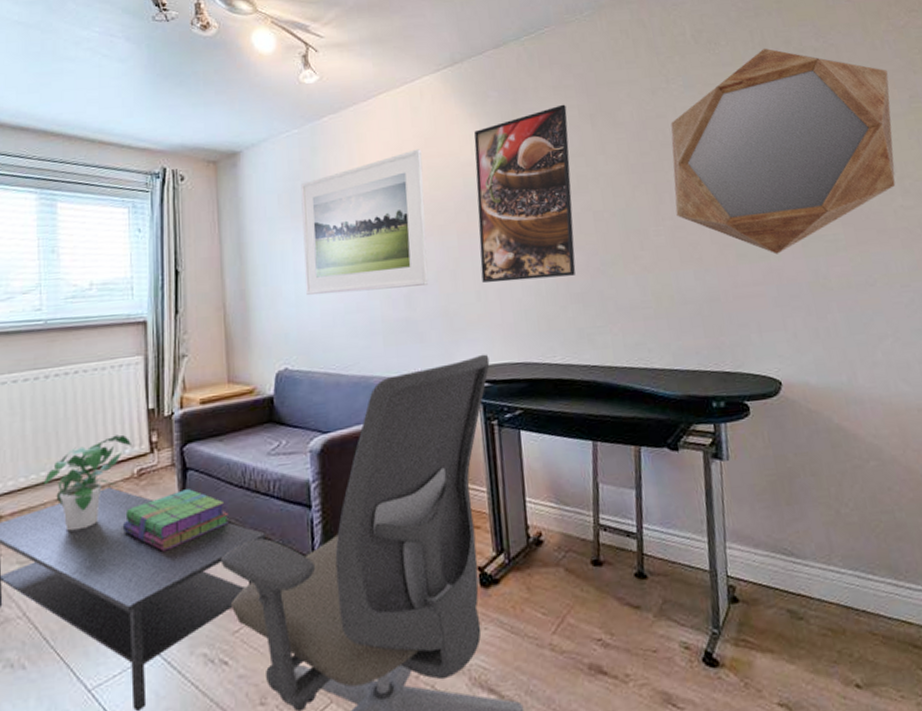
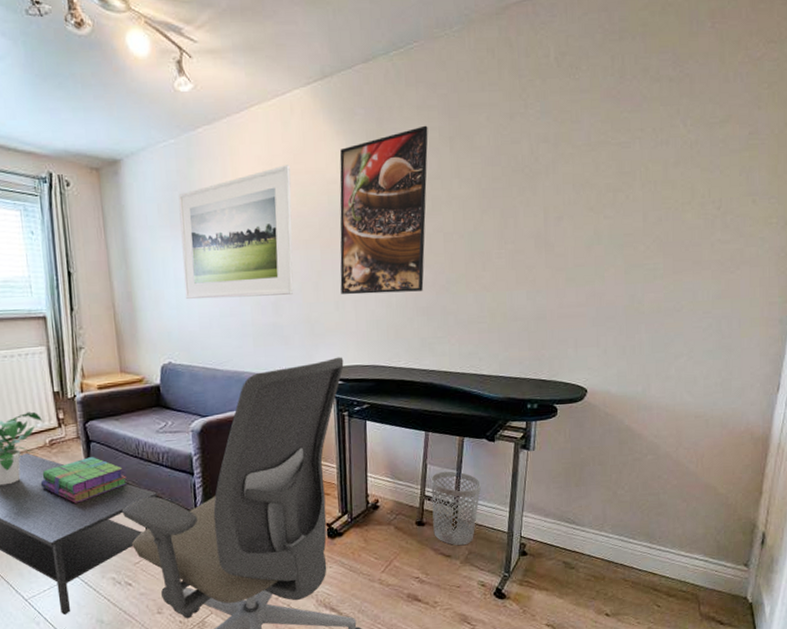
wastebasket: none [605,490,670,592] -> present [431,471,482,545]
home mirror: present [670,48,896,254] -> none [518,75,734,280]

